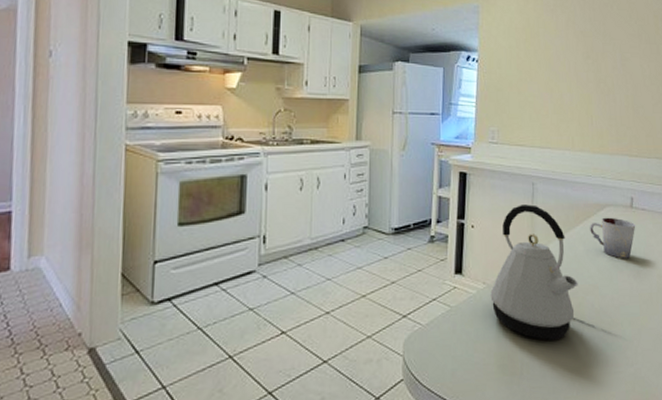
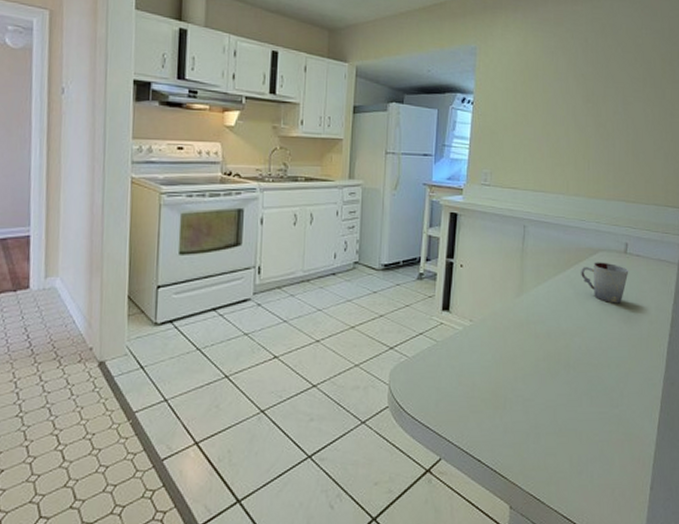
kettle: present [490,204,578,340] -> none [477,246,566,378]

